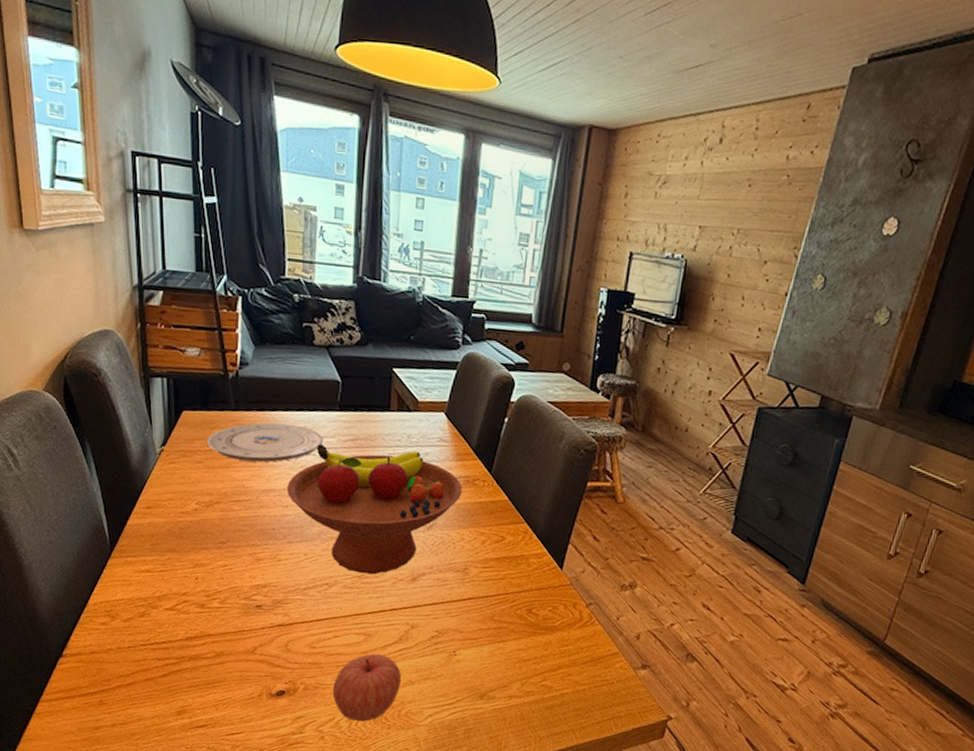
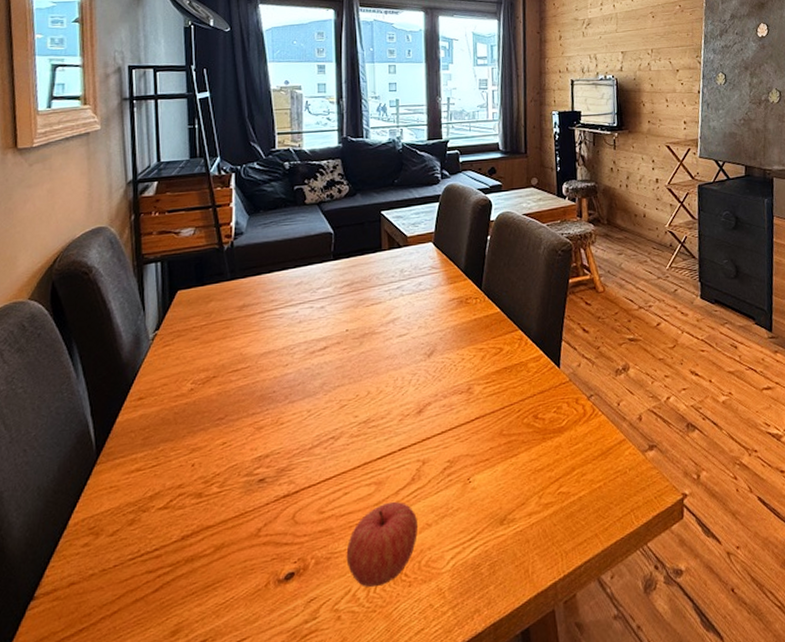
plate: present [207,423,323,463] -> none [203,282,320,329]
fruit bowl: present [287,444,462,575] -> none [286,283,457,418]

